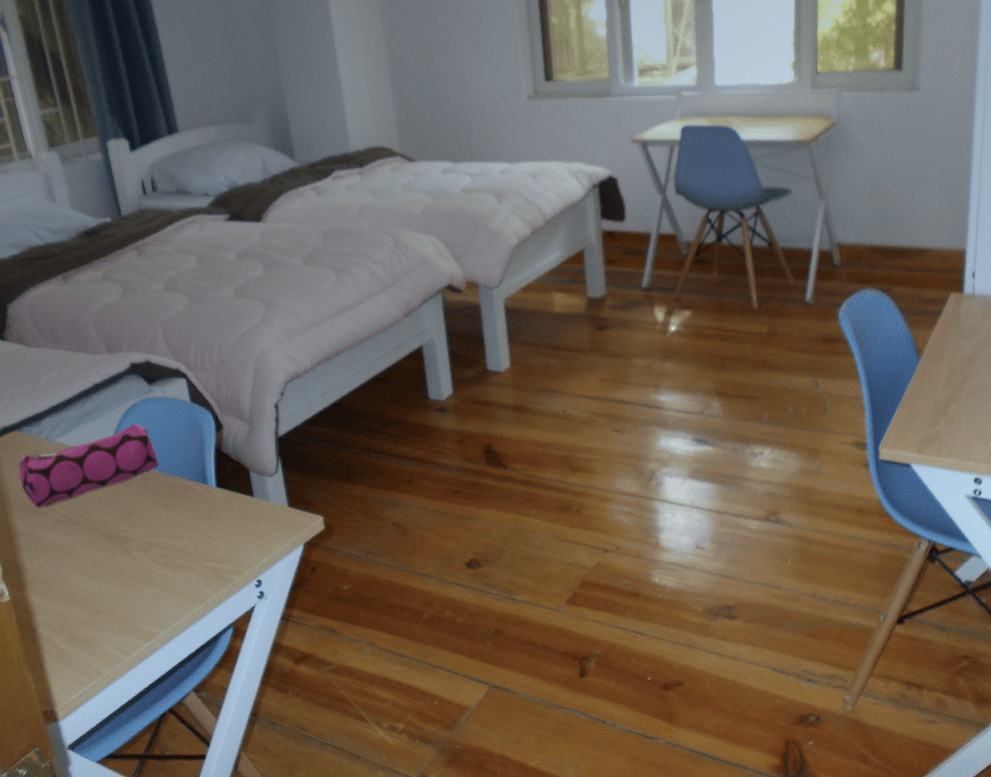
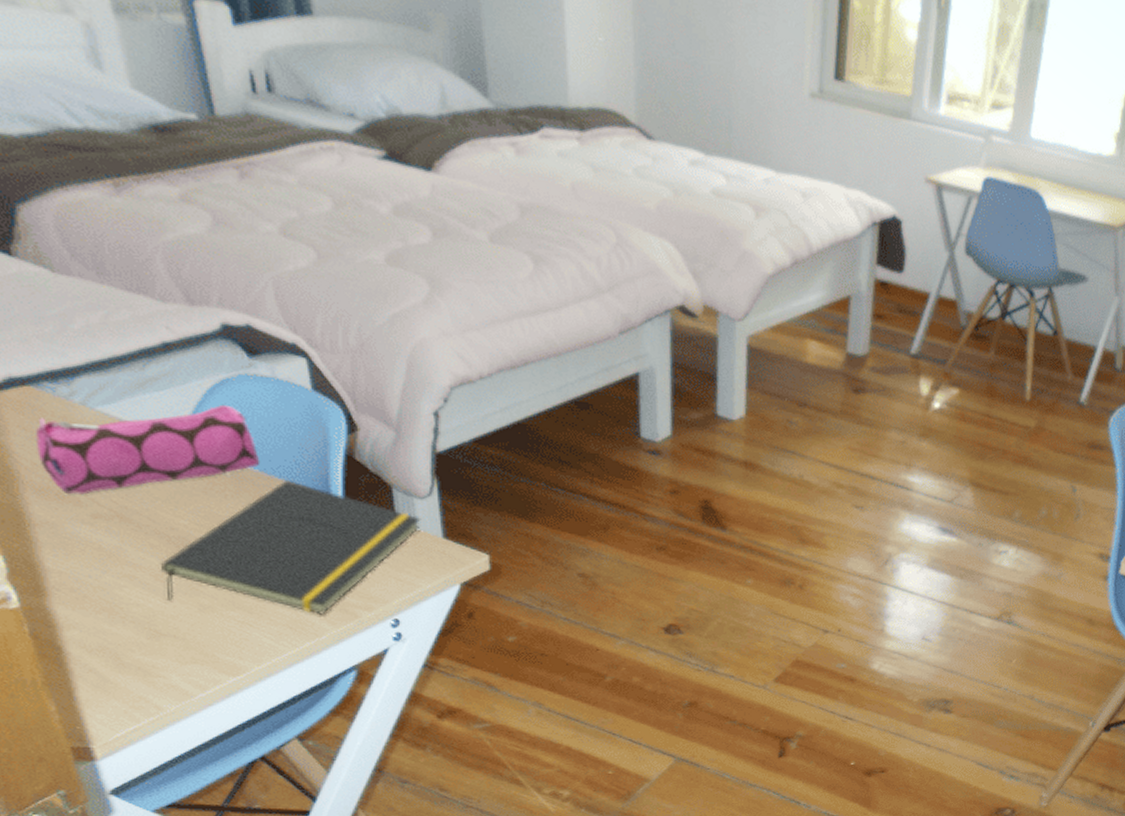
notepad: none [97,475,272,584] -> present [160,479,421,615]

